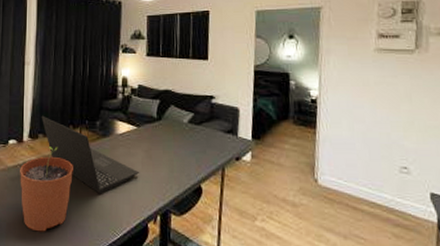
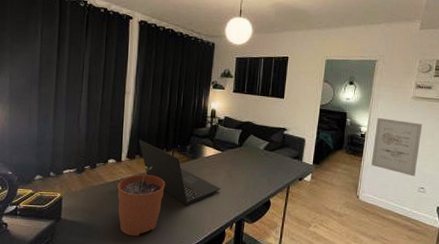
wall art: none [329,77,394,153] -> present [371,117,423,177]

